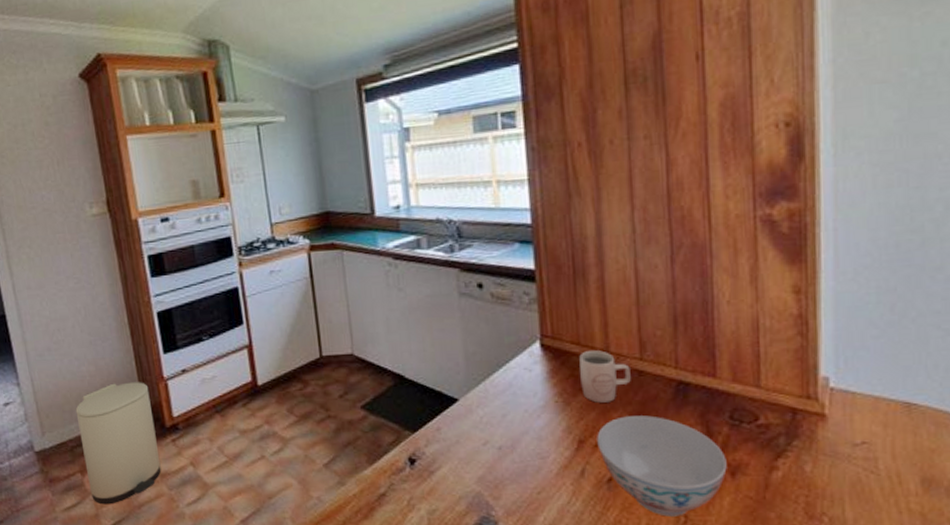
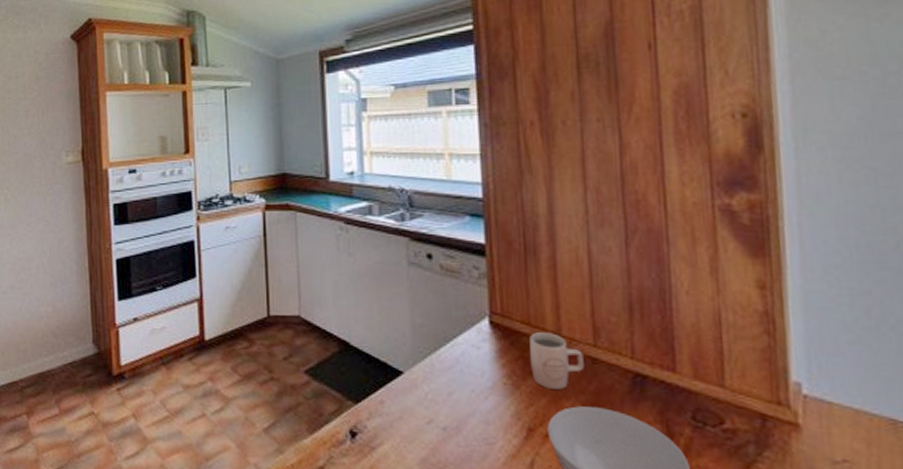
pedal bin: present [75,382,161,505] -> none [30,326,104,450]

